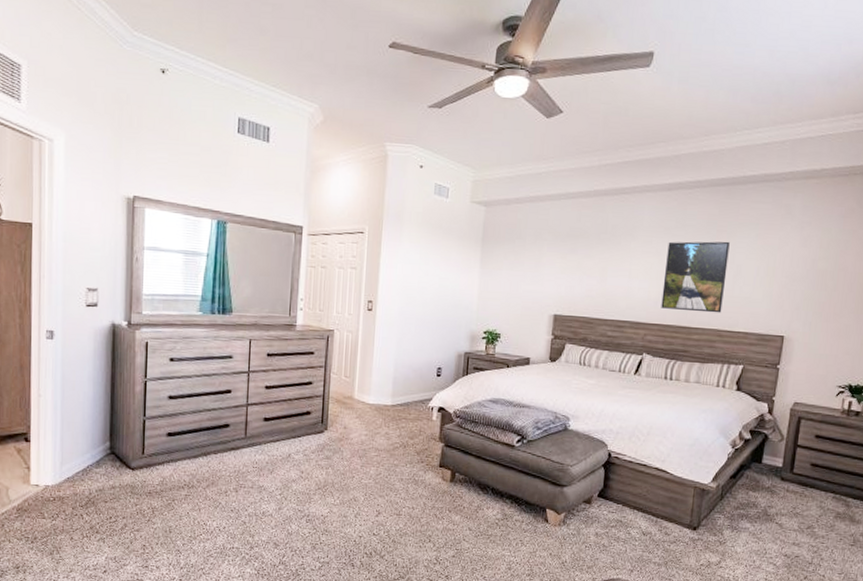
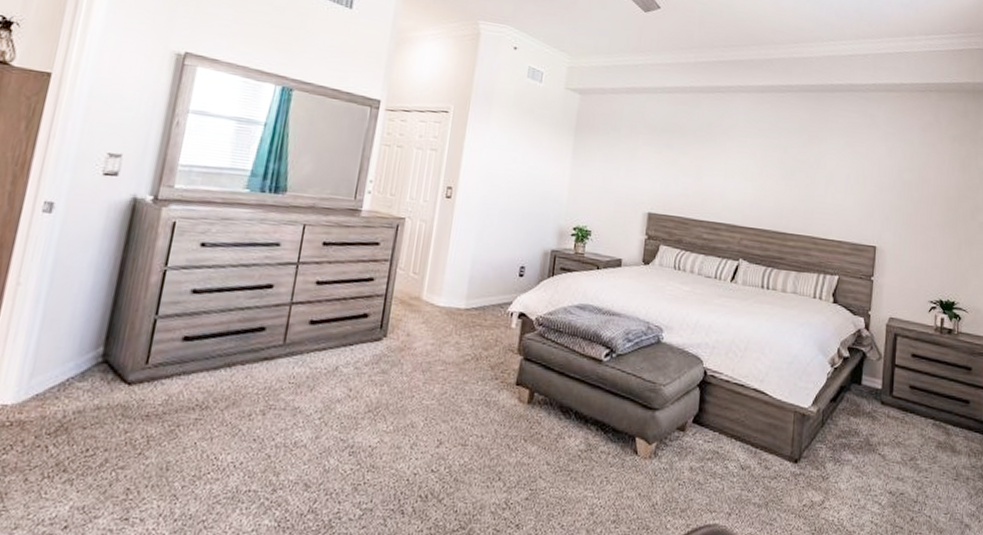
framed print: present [661,241,730,313] -> none [756,143,821,220]

